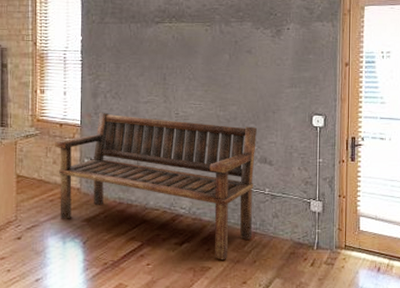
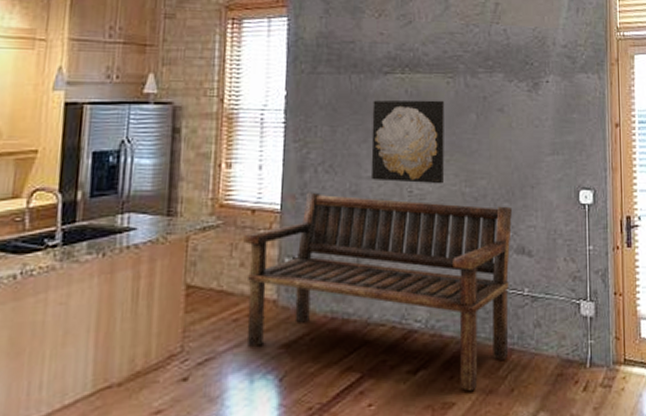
wall art: none [146,43,204,109] -> present [371,100,445,184]

